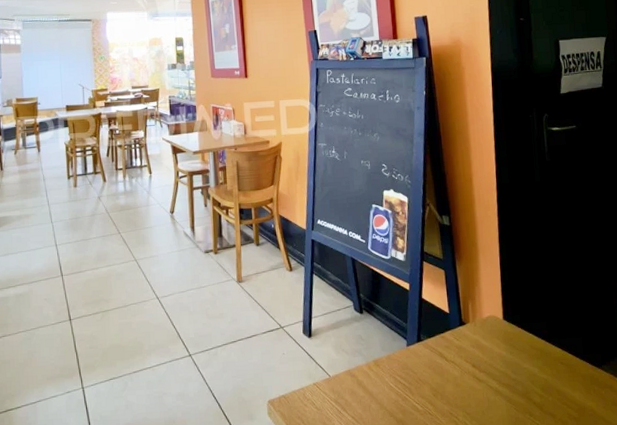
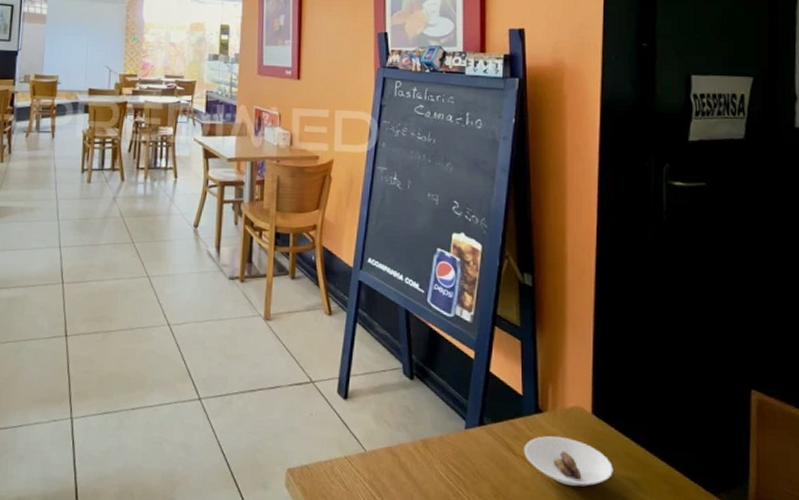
saucer: none [453,341,523,378] -> present [524,436,613,487]

